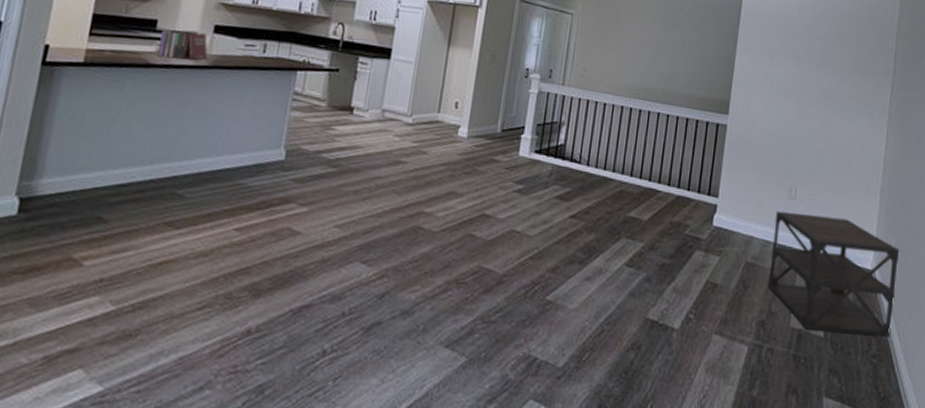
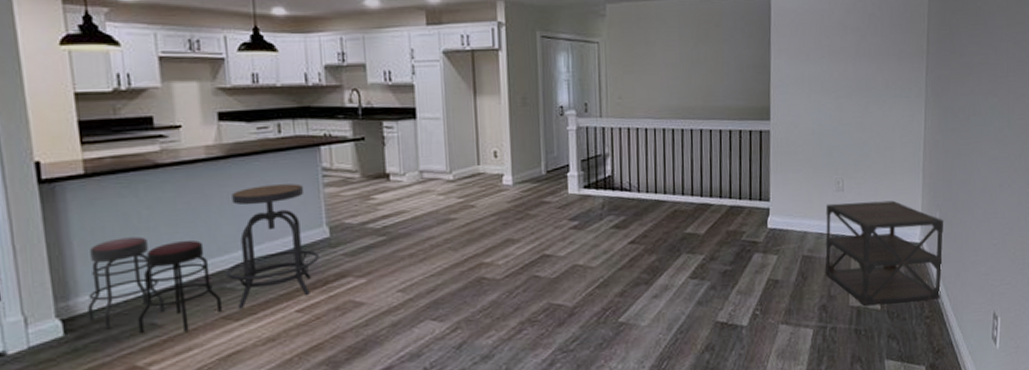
bar stool: none [44,128,169,232] -> present [88,236,223,334]
books: present [157,29,208,61] -> none [160,122,219,156]
bar stool: none [179,99,273,218] -> present [225,183,320,310]

